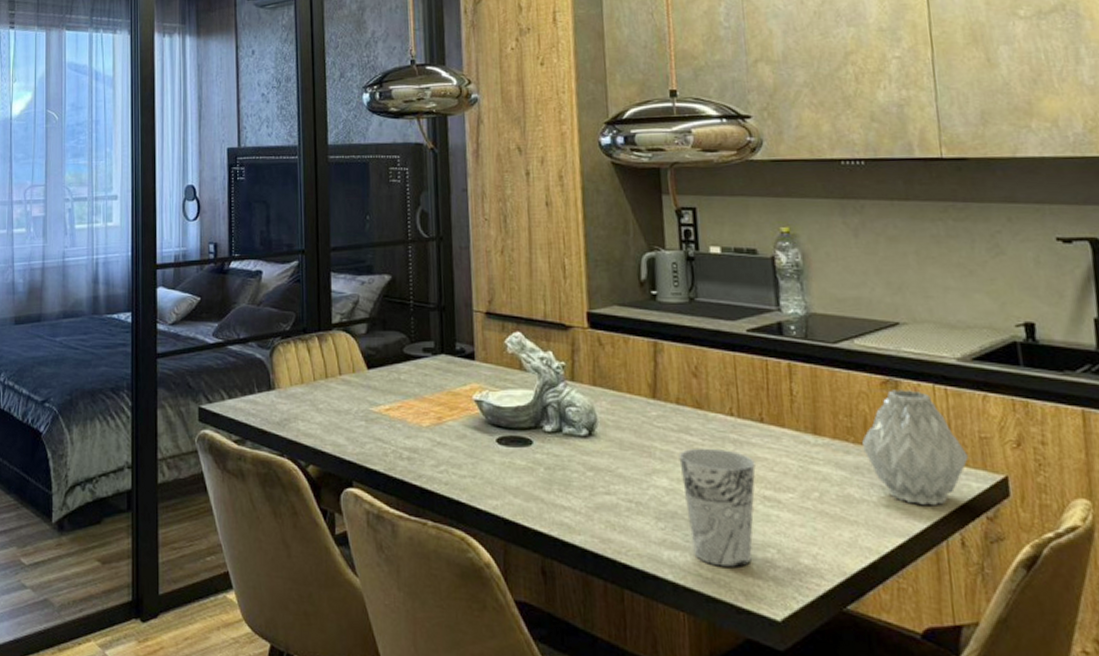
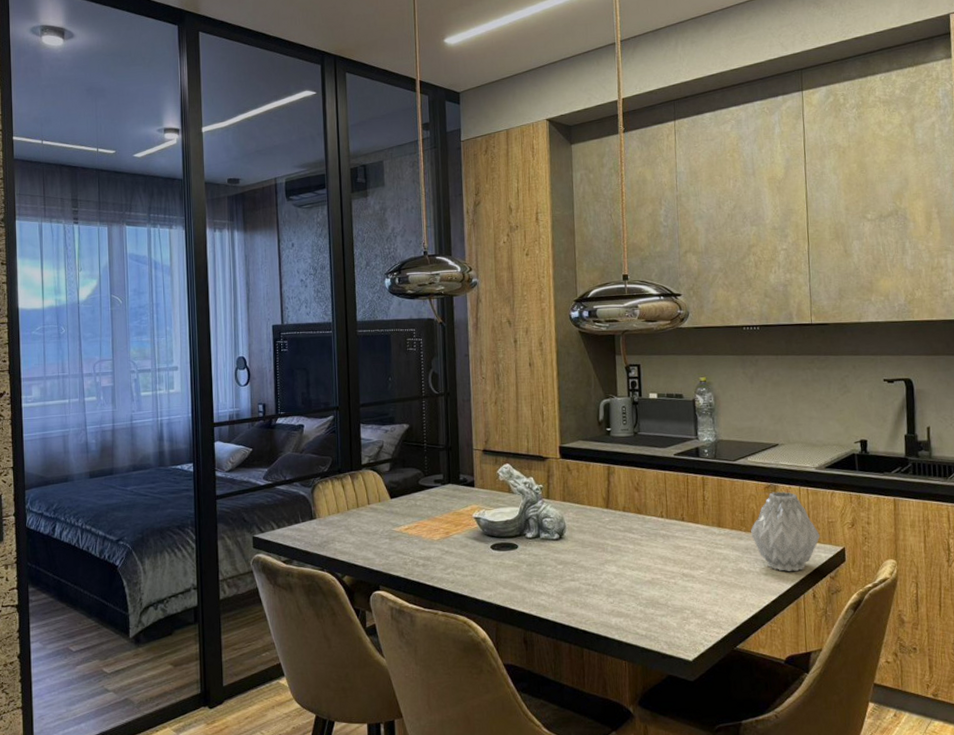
cup: present [679,448,756,567] -> none [624,542,678,626]

